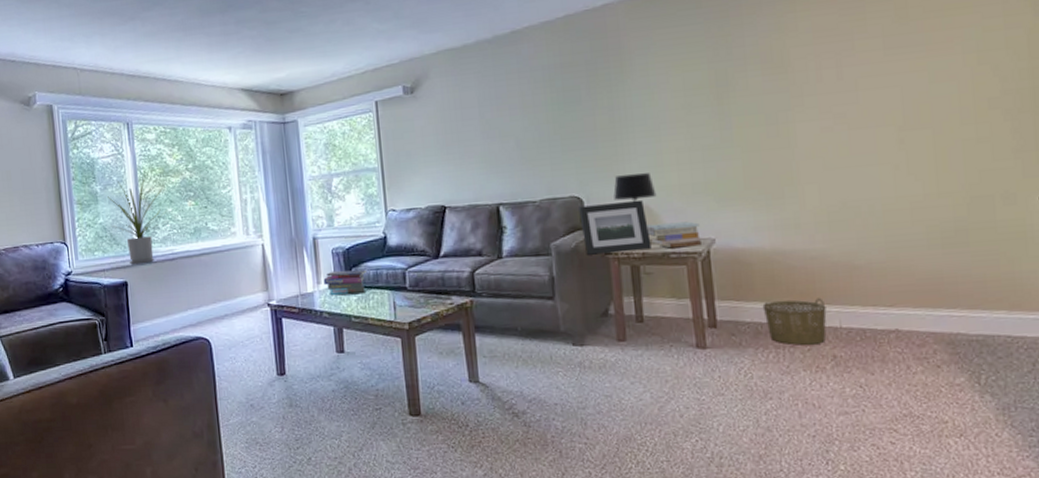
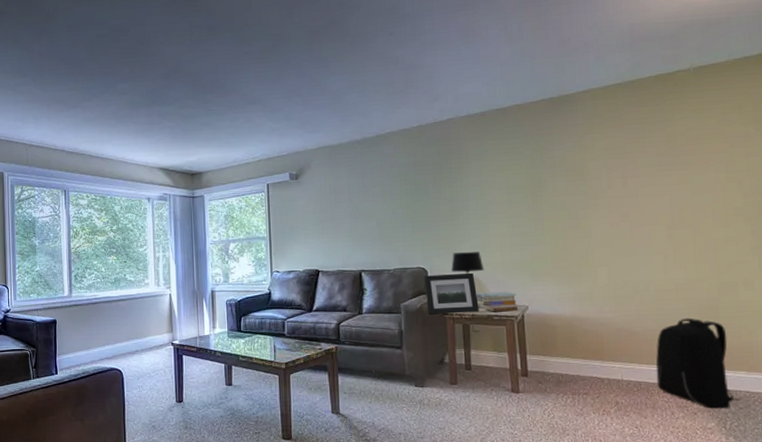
house plant: present [108,178,171,265] -> none [44,236,96,306]
books: present [323,270,368,295] -> none [218,318,254,338]
basket: present [762,297,827,345] -> none [563,356,612,393]
backpack: none [885,244,999,359] -> present [656,317,741,409]

